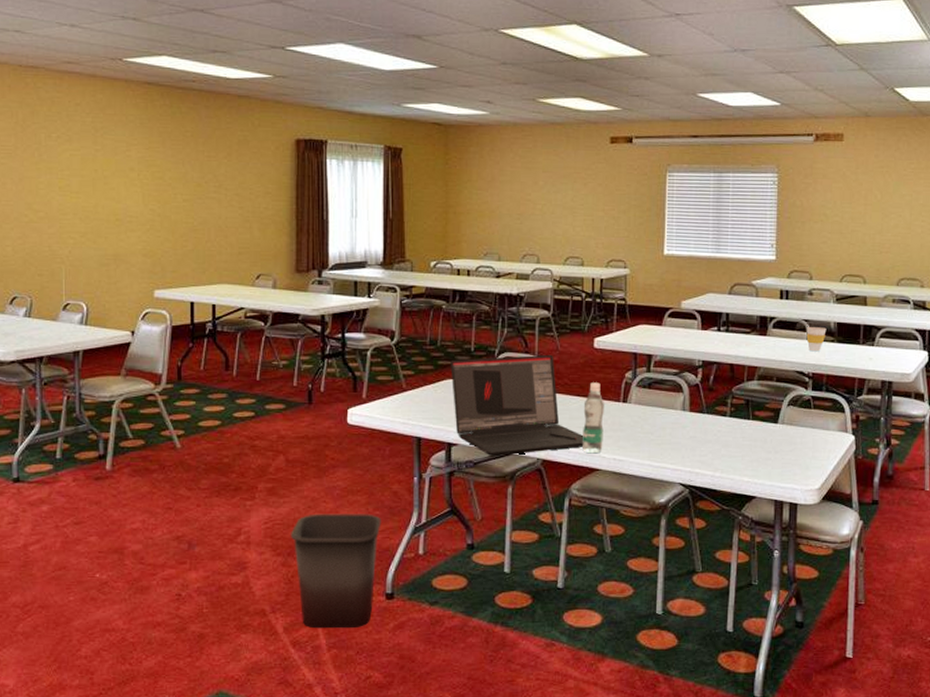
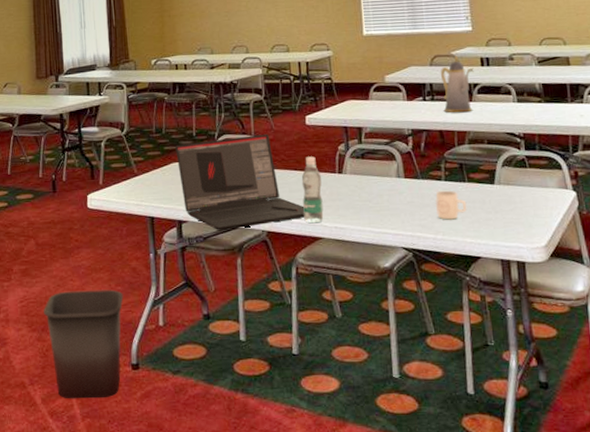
mug: none [717,427,748,457] -> present [435,190,467,220]
coffee pot: none [738,286,772,347] -> present [440,56,474,113]
cup: present [806,327,827,352] -> none [511,89,532,113]

